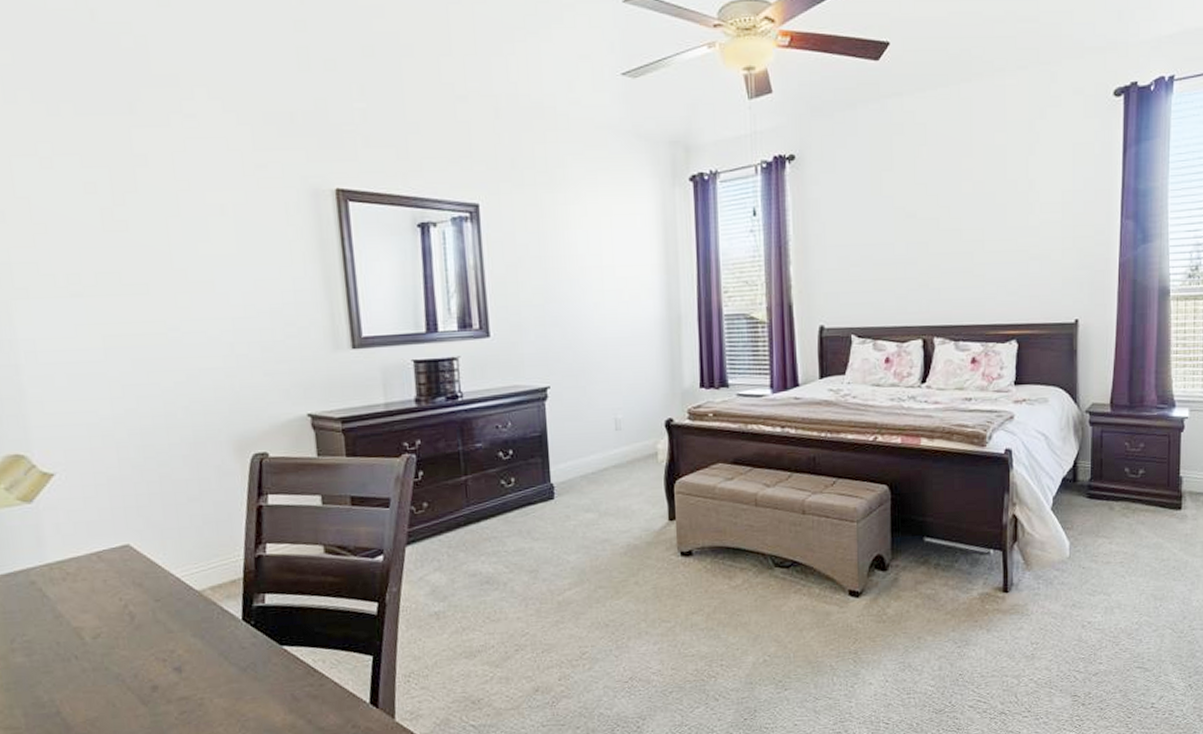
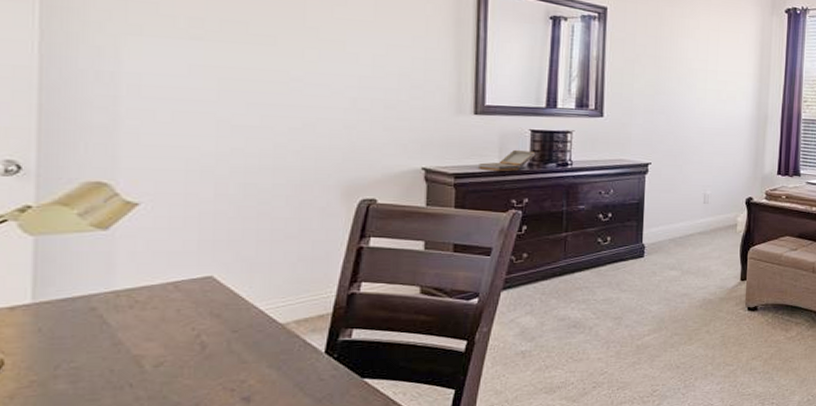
jewelry box: none [364,384,422,412] -> present [479,149,536,172]

